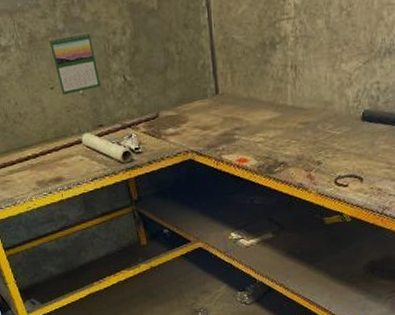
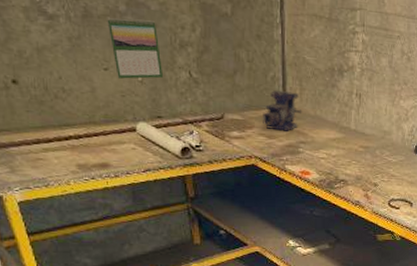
bench vise: none [196,77,235,121] -> present [263,91,302,133]

